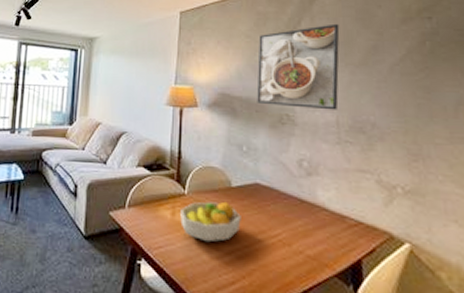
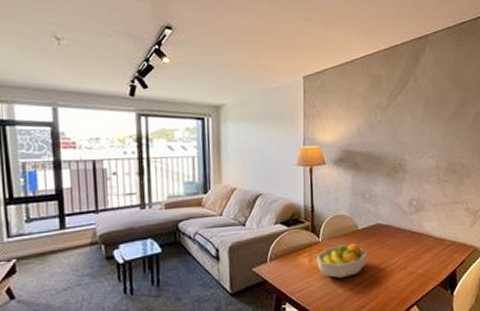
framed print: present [256,23,340,110] -> none [374,83,438,157]

